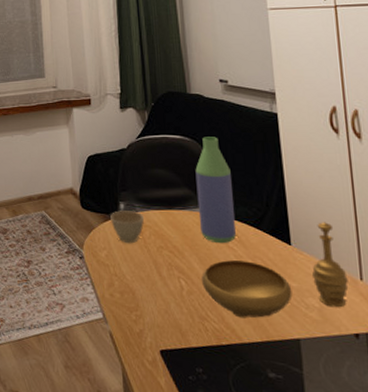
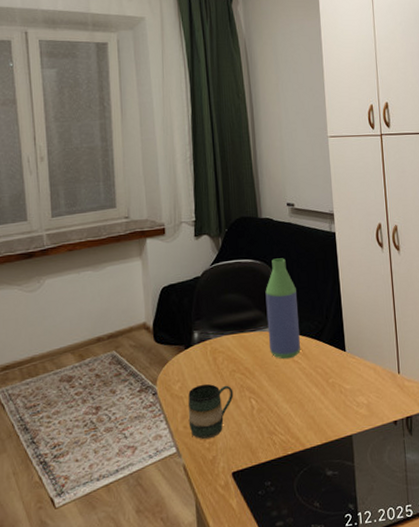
cup: present [110,210,145,244] -> none [184,338,218,373]
mug: none [114,255,161,312] -> present [188,383,234,440]
decorative bowl: present [202,222,348,318] -> none [270,327,389,426]

